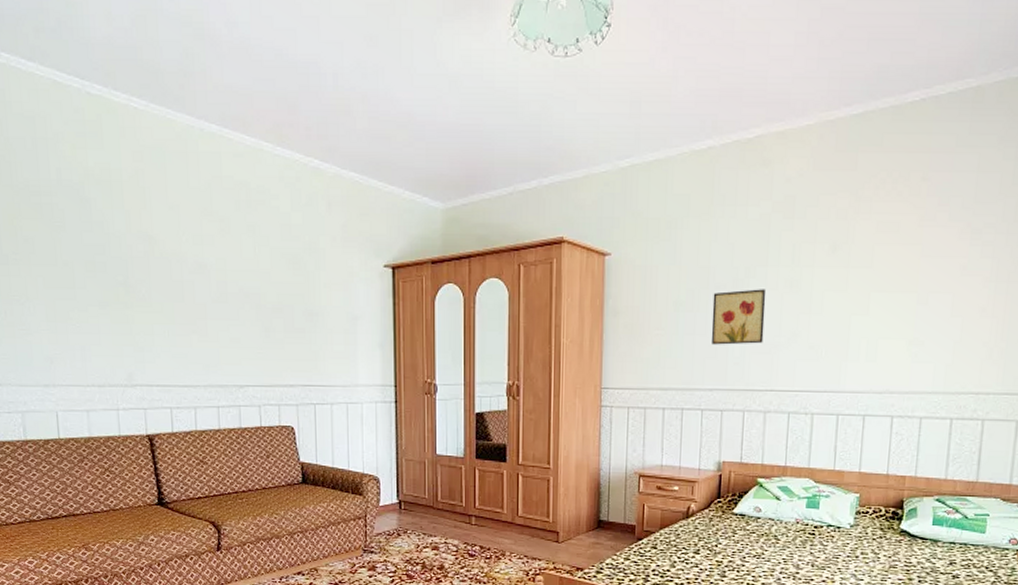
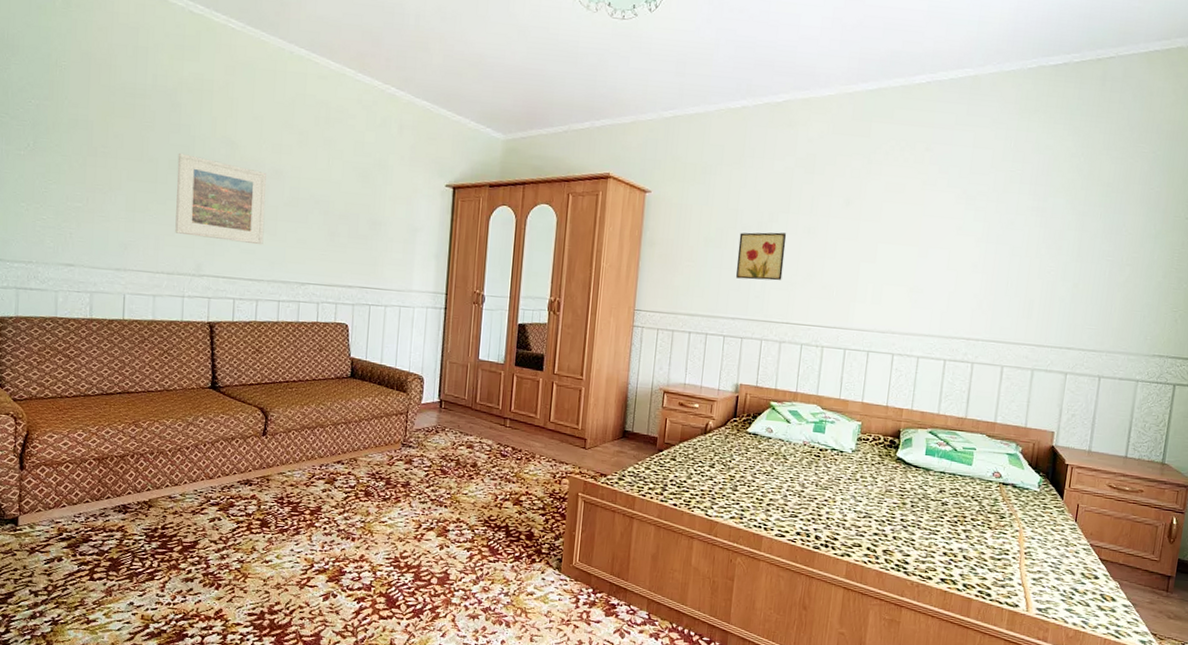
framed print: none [93,253,195,348] -> present [175,152,266,245]

